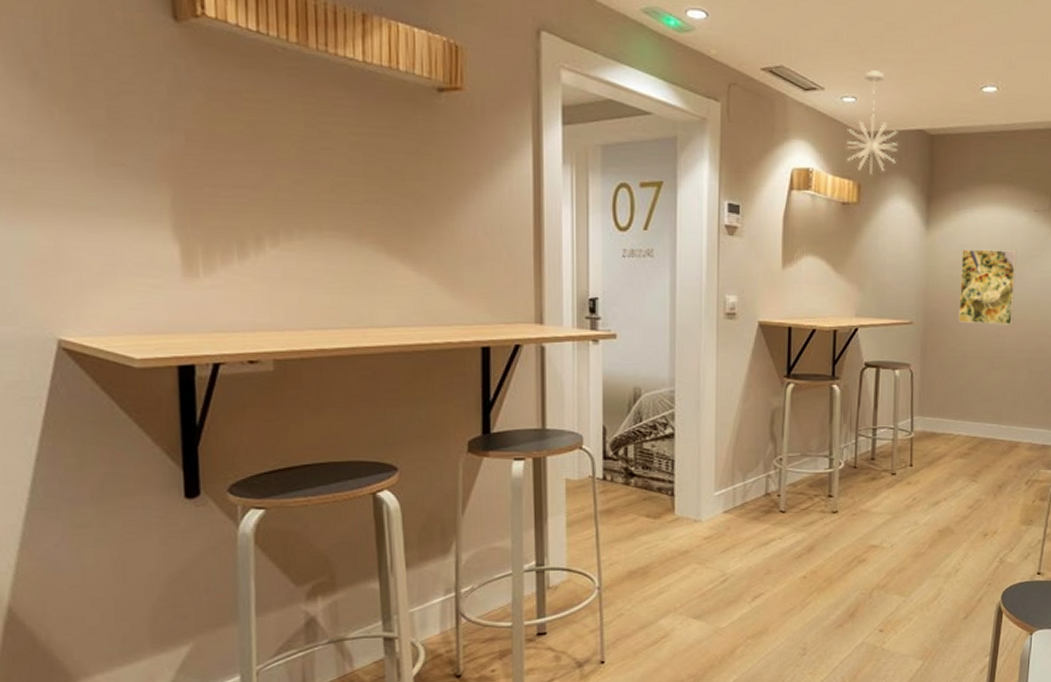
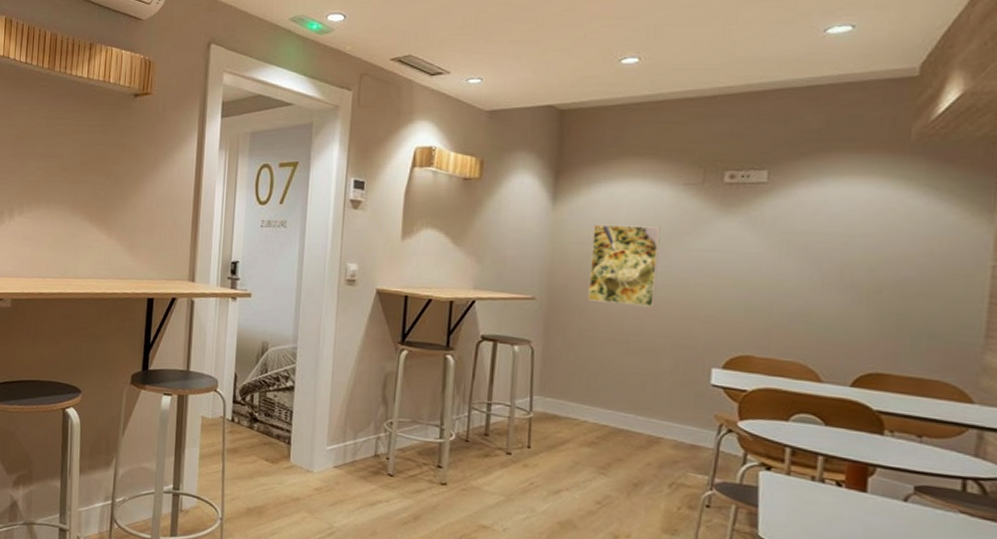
pendant light: present [845,70,898,174] -> none [469,52,525,151]

